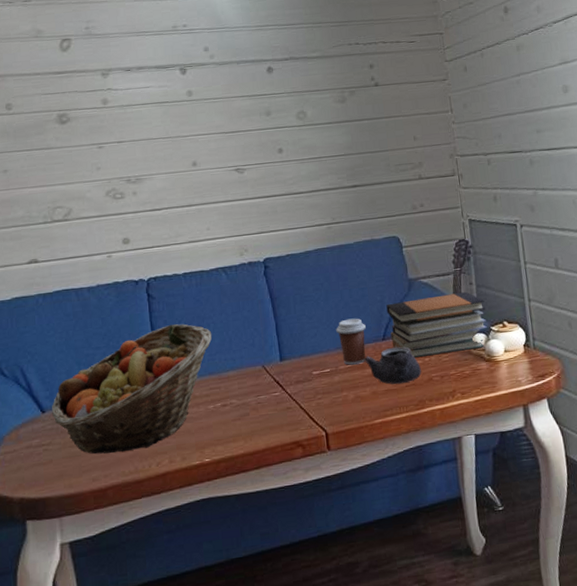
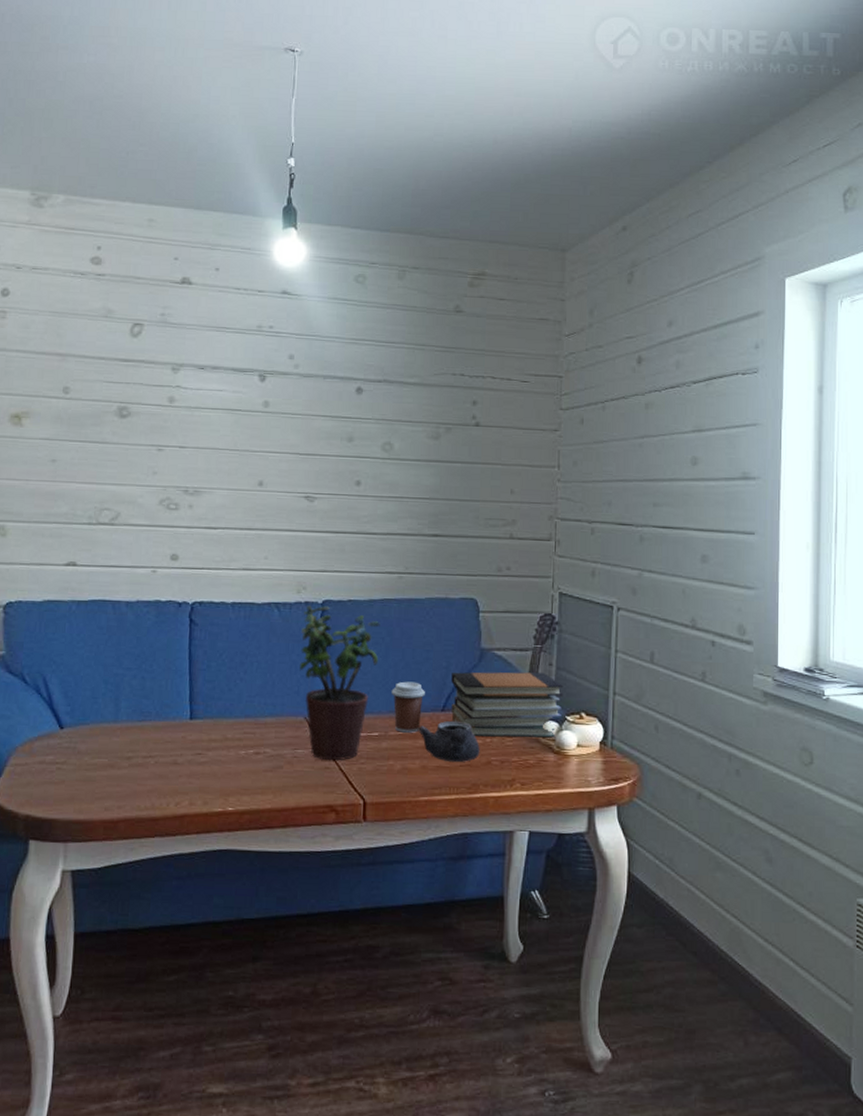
fruit basket: present [51,323,212,454] -> none [70,655,255,785]
potted plant: none [249,263,321,401] -> present [300,605,380,761]

